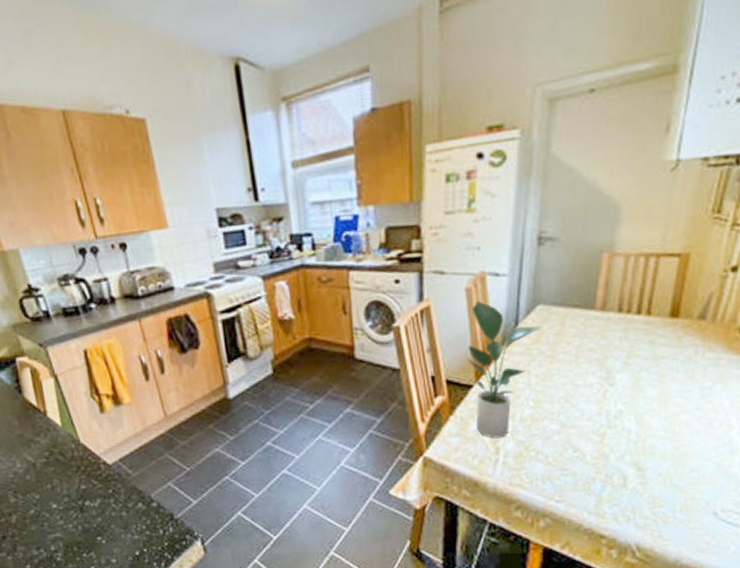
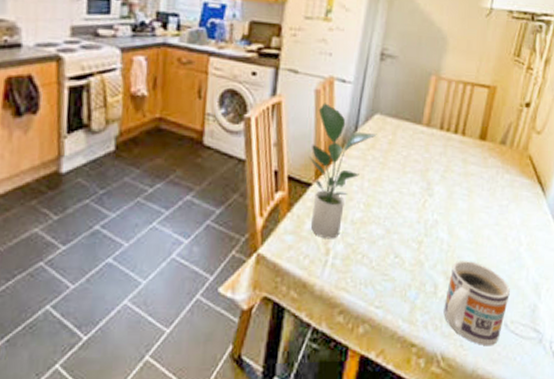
mug: none [636,450,719,535] -> present [443,261,510,345]

